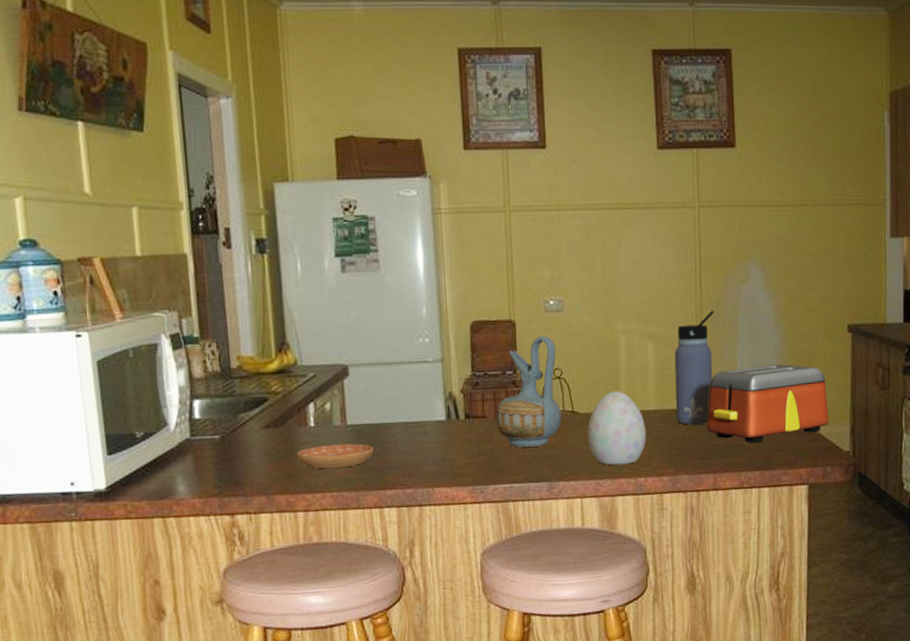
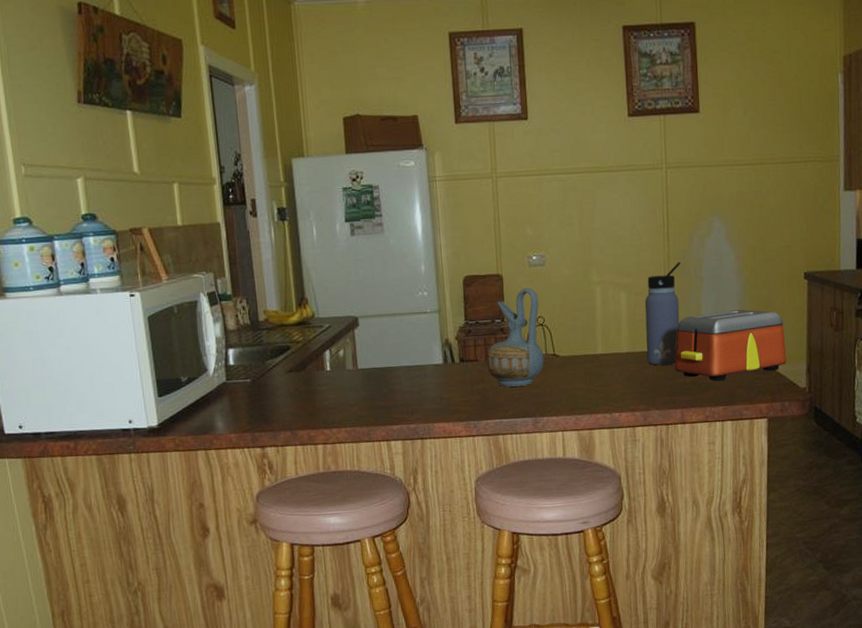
saucer: present [296,443,374,469] -> none [315,385,381,407]
decorative egg: present [587,391,646,465] -> none [567,336,620,402]

